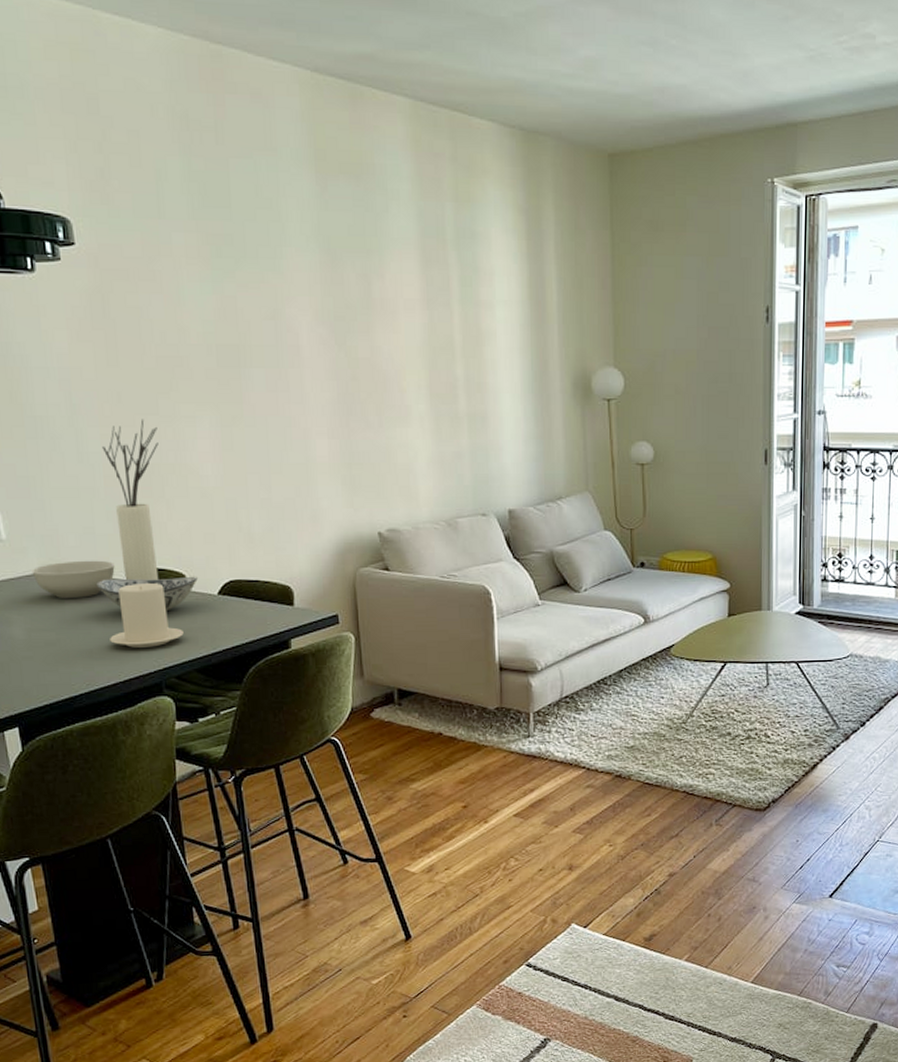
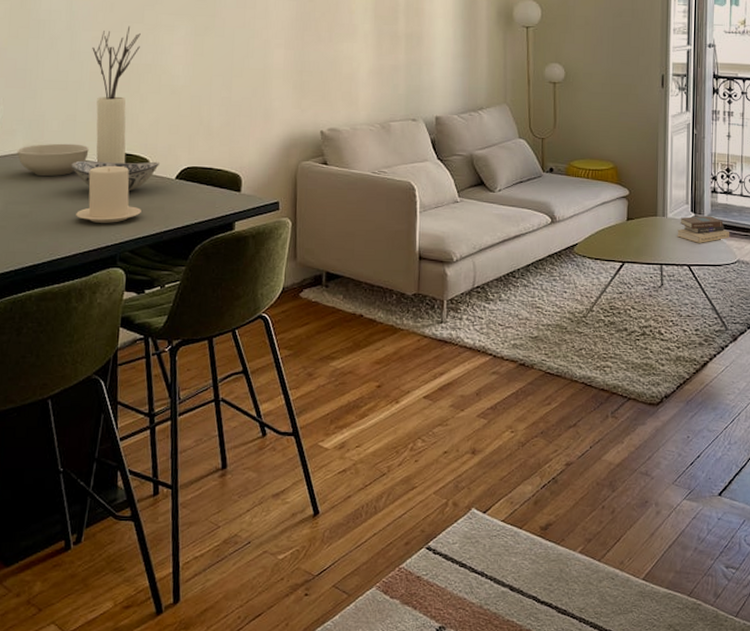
books: none [784,607,842,637] -> present [677,216,730,243]

